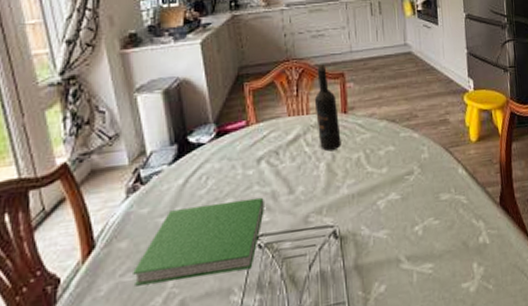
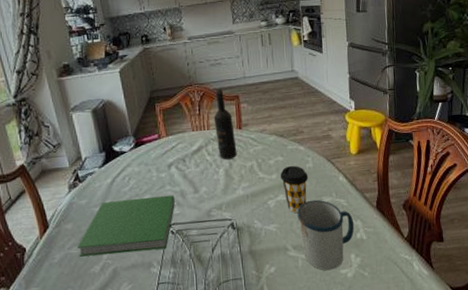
coffee cup: none [391,156,424,216] -> present [280,165,309,214]
mug: none [411,197,476,286] -> present [297,199,355,271]

